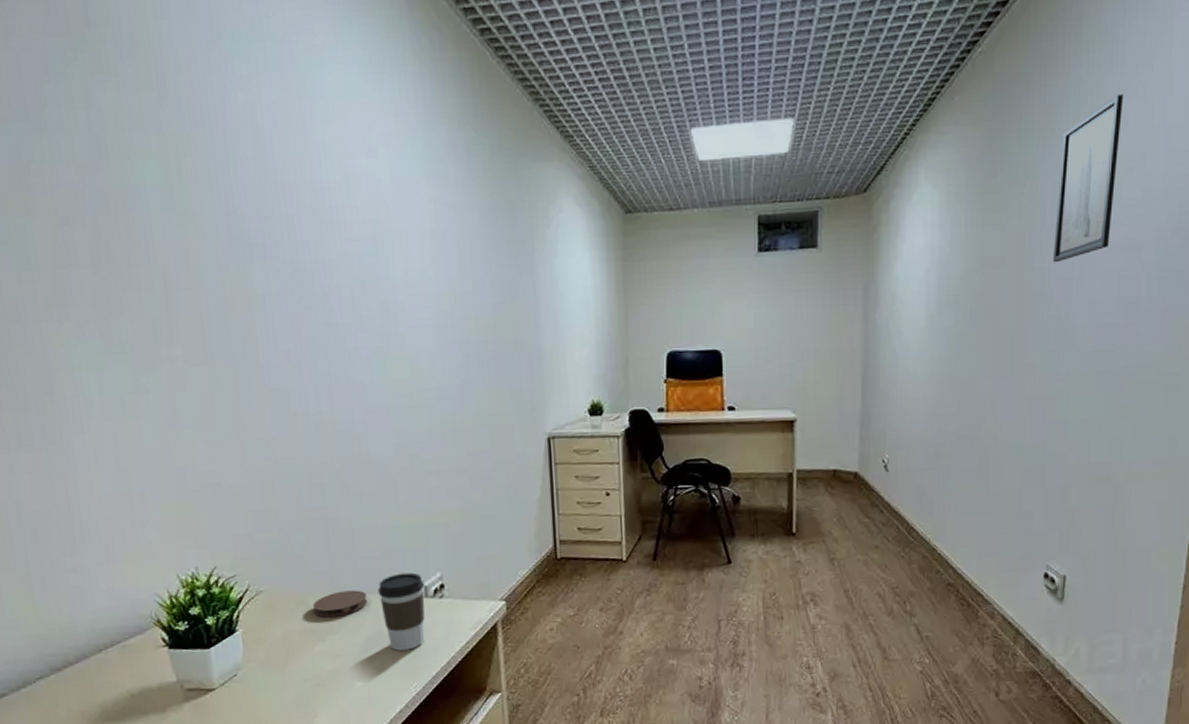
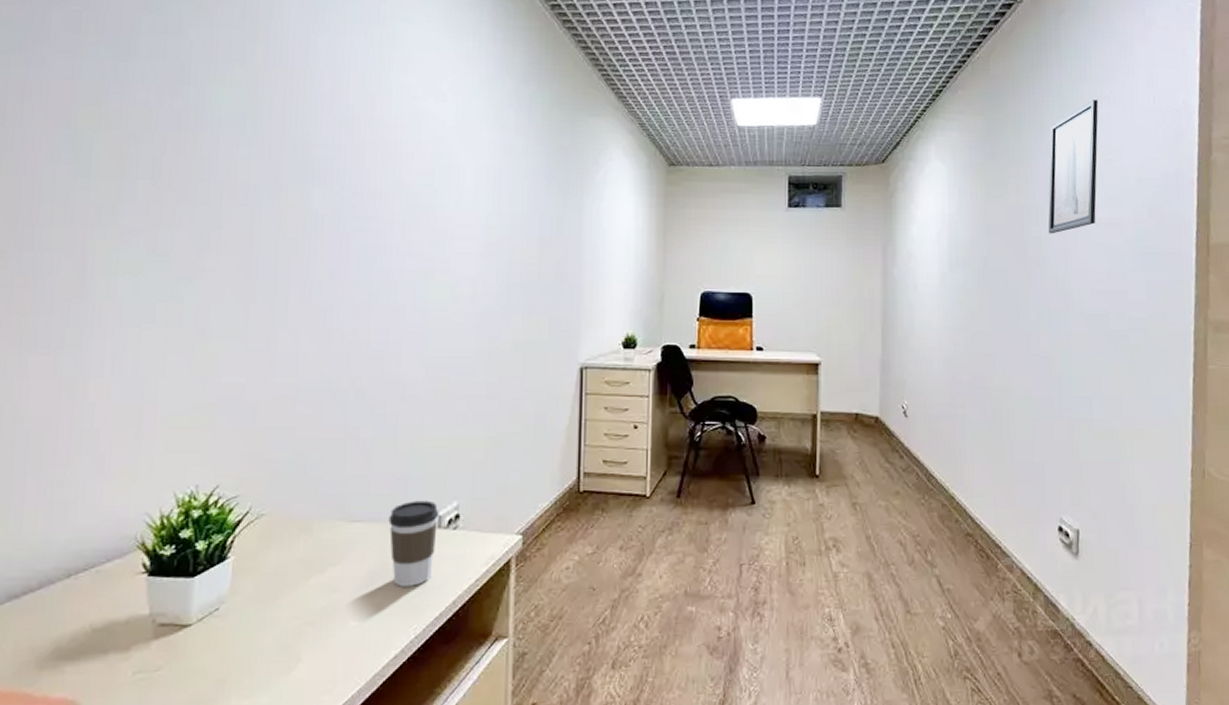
coaster: present [313,590,367,618] -> none [316,517,376,547]

